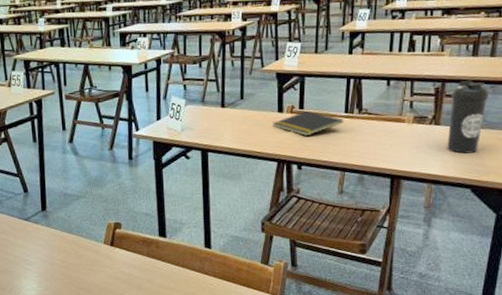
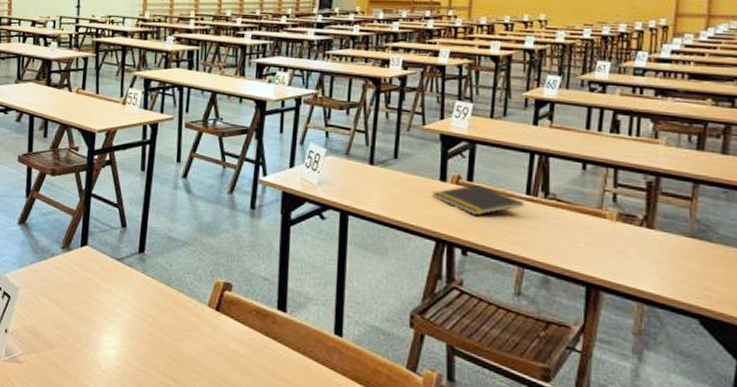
water bottle: present [447,80,490,154] -> none [664,178,722,273]

